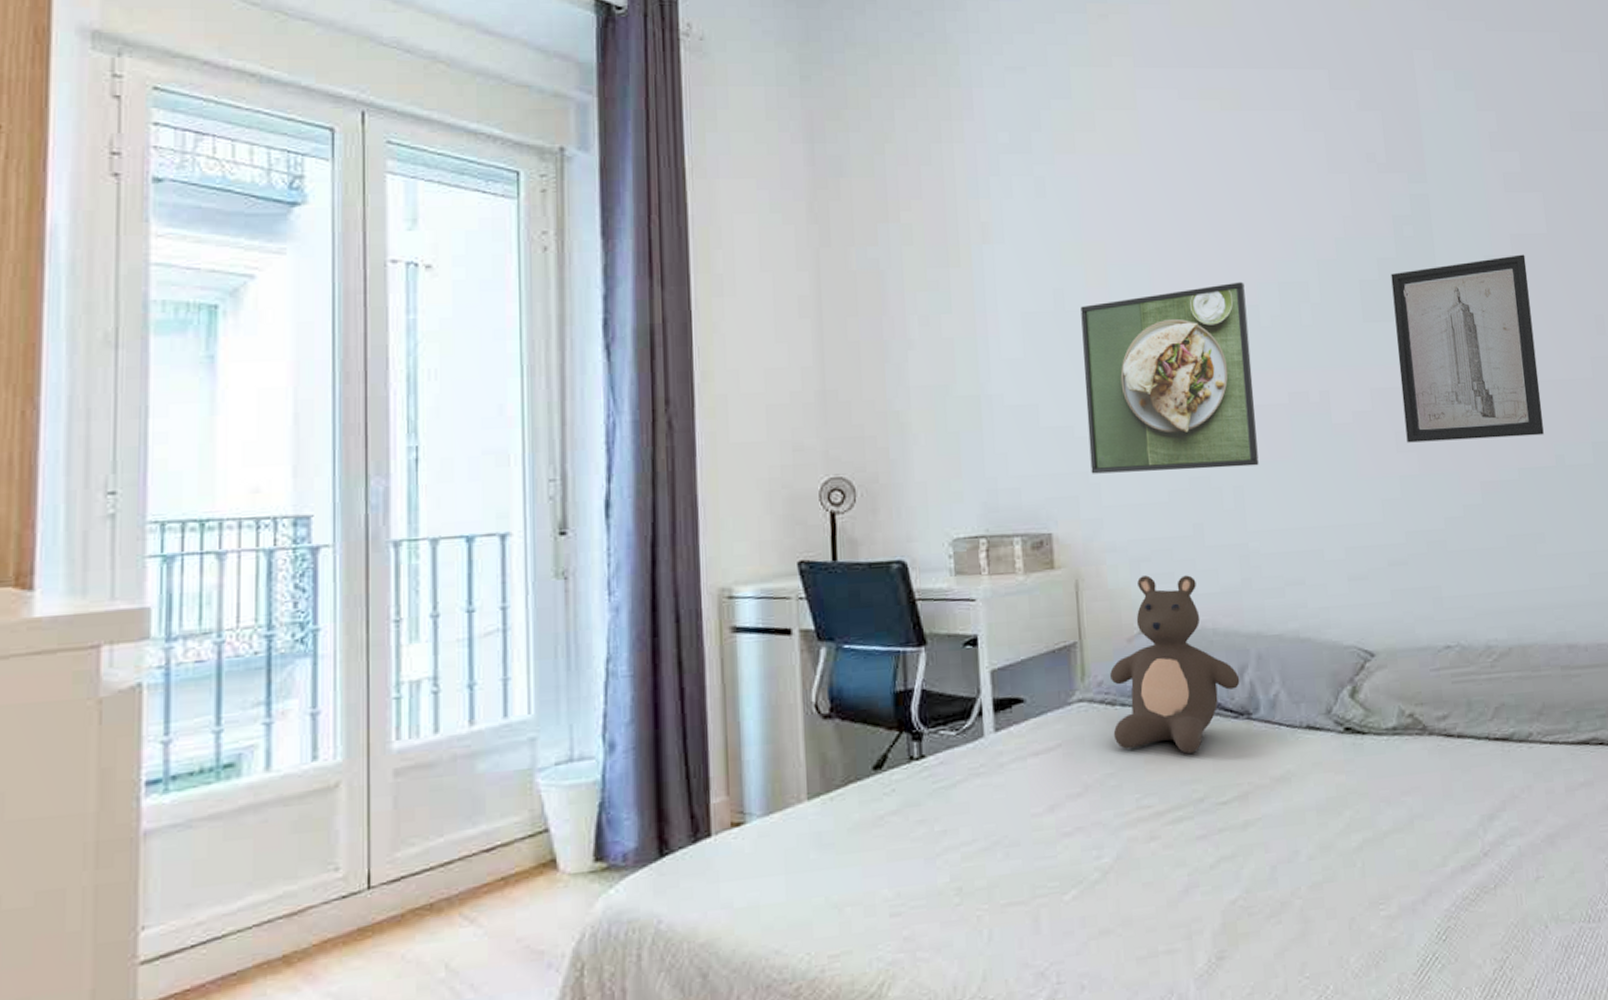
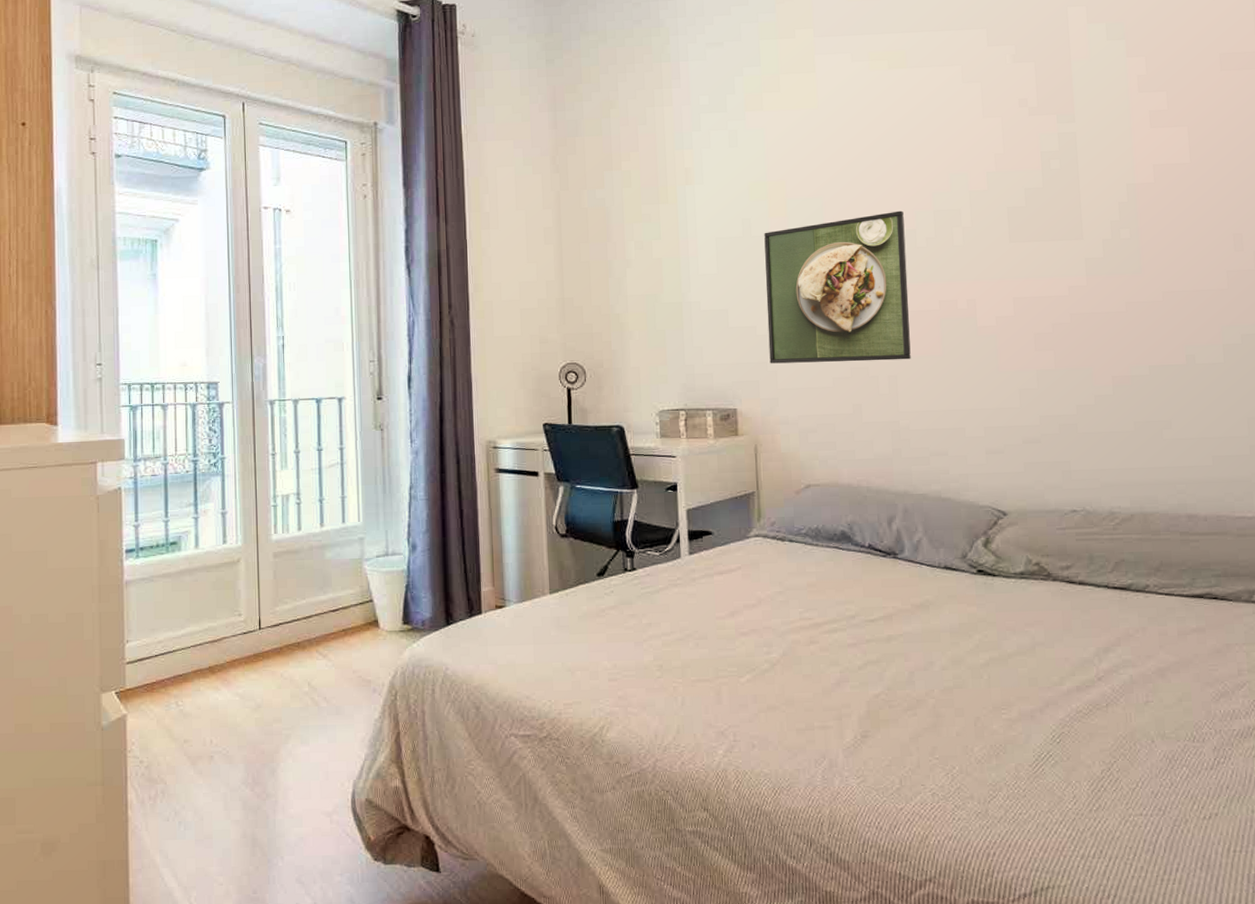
teddy bear: present [1110,575,1240,754] -> none [781,443,889,581]
wall art: present [1391,254,1544,443] -> none [1037,182,1176,343]

